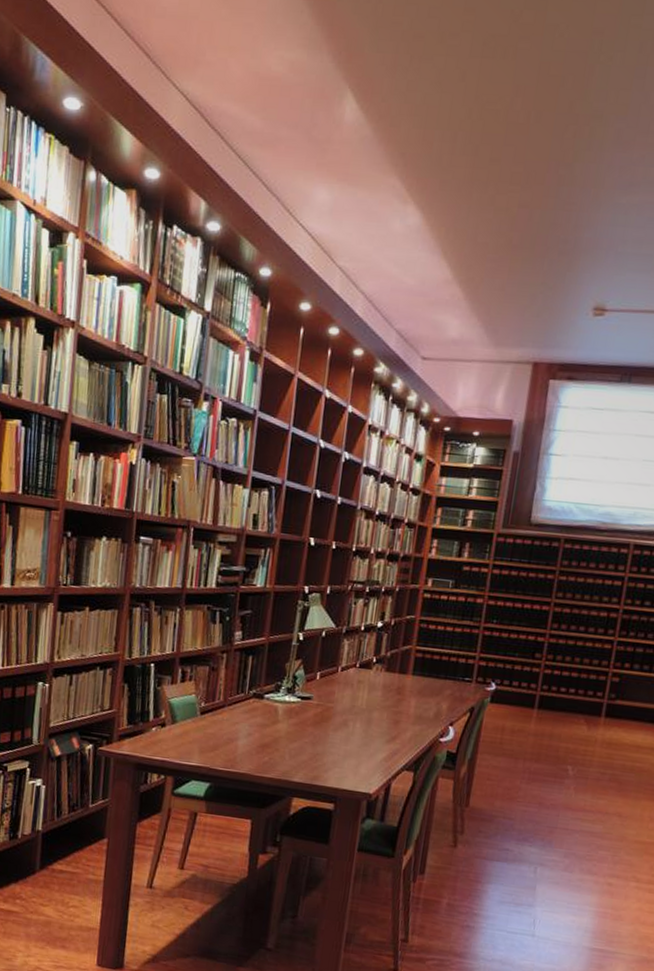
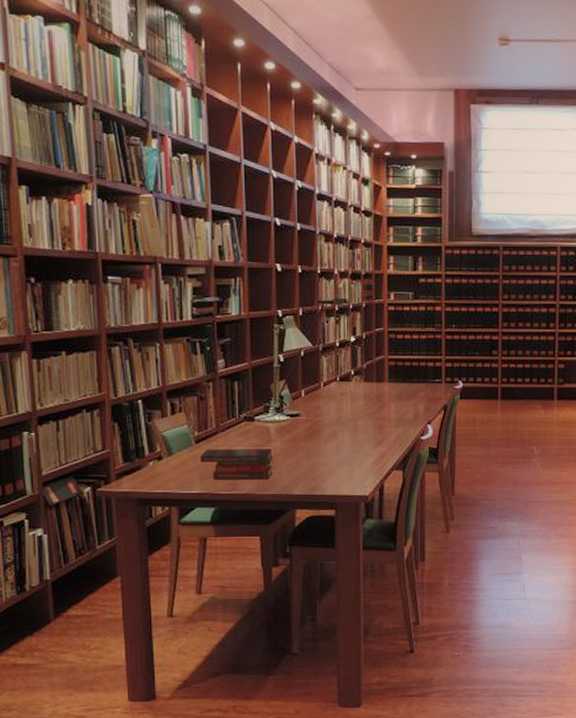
books: none [202,721,278,762] -> present [199,449,273,480]

